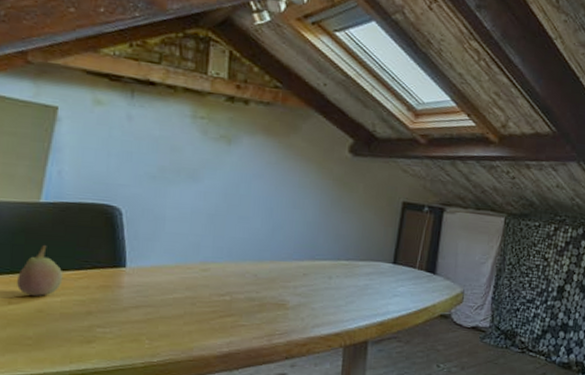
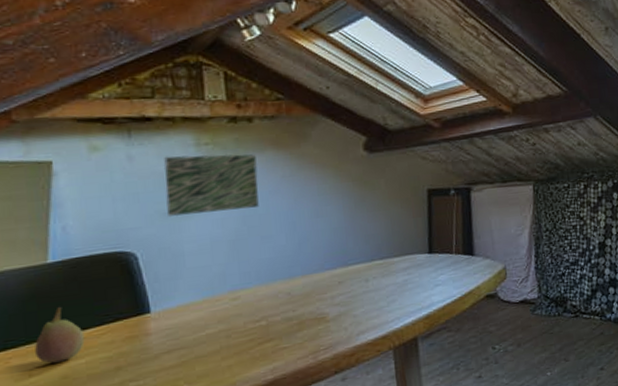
wall art: none [156,122,246,187] -> present [163,154,259,218]

